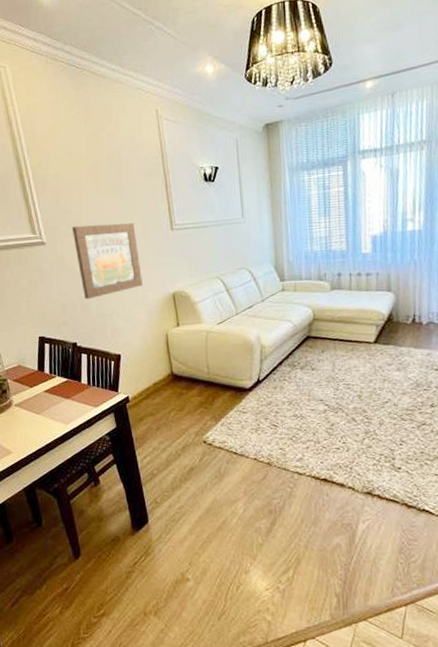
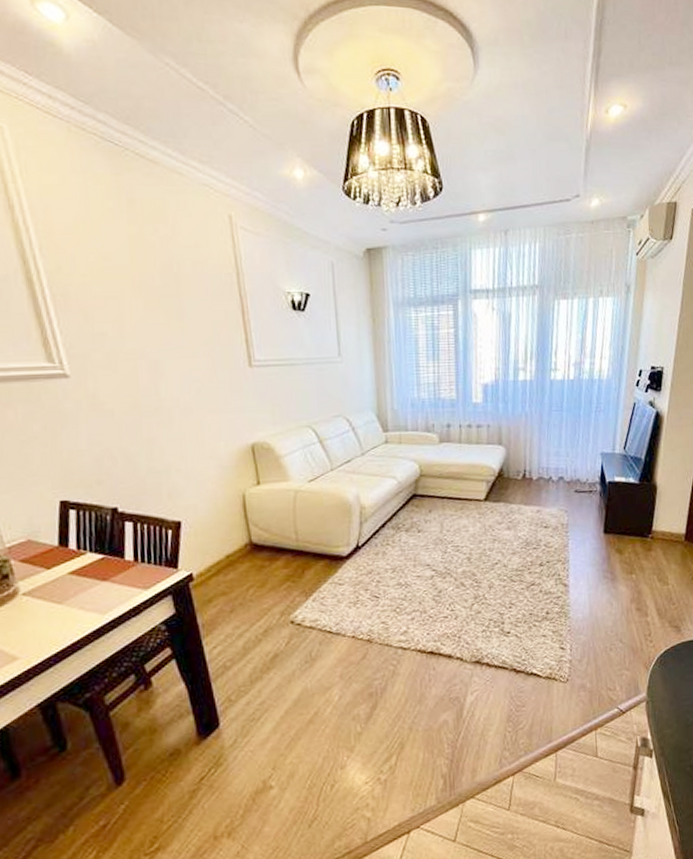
wall art: present [71,223,143,300] -> none [109,354,211,452]

